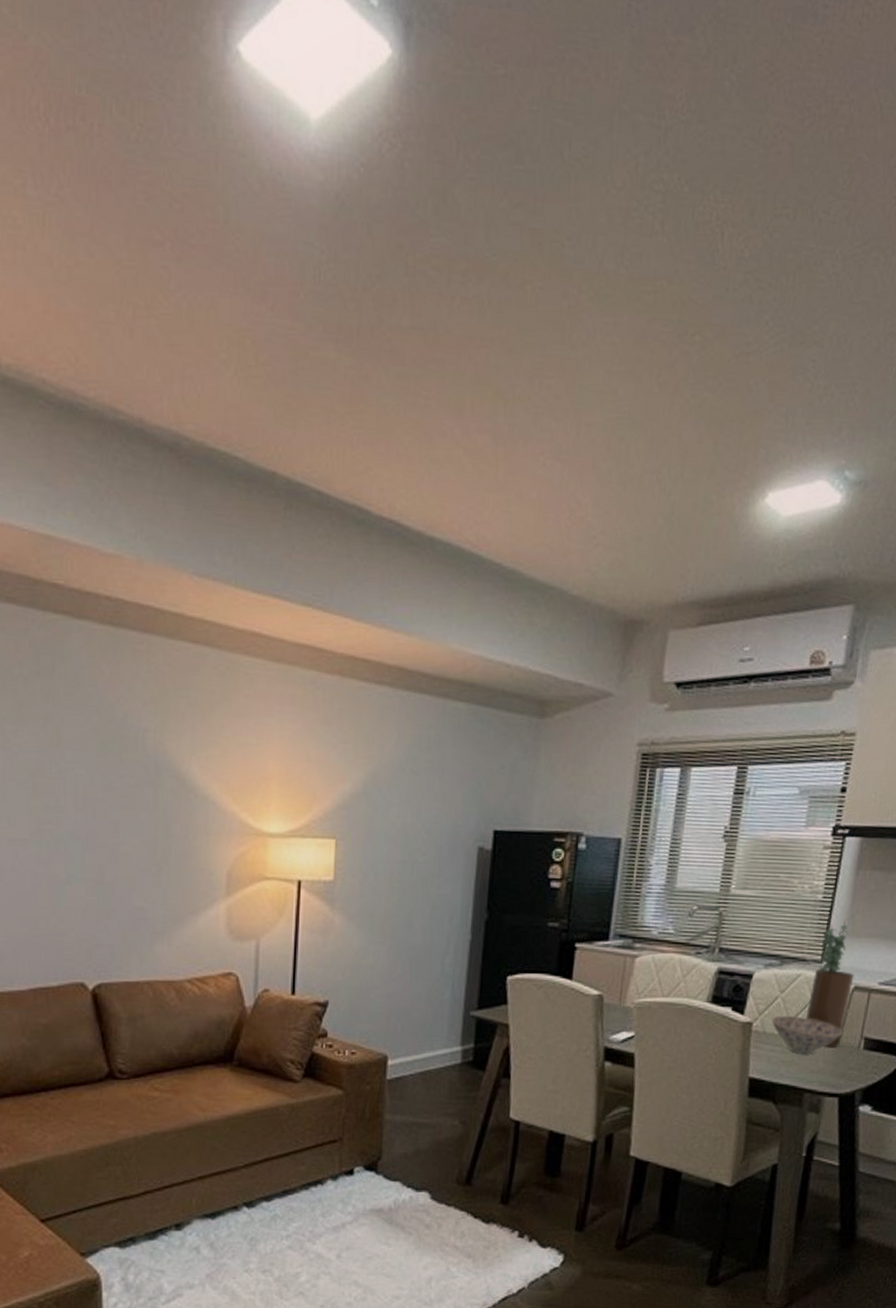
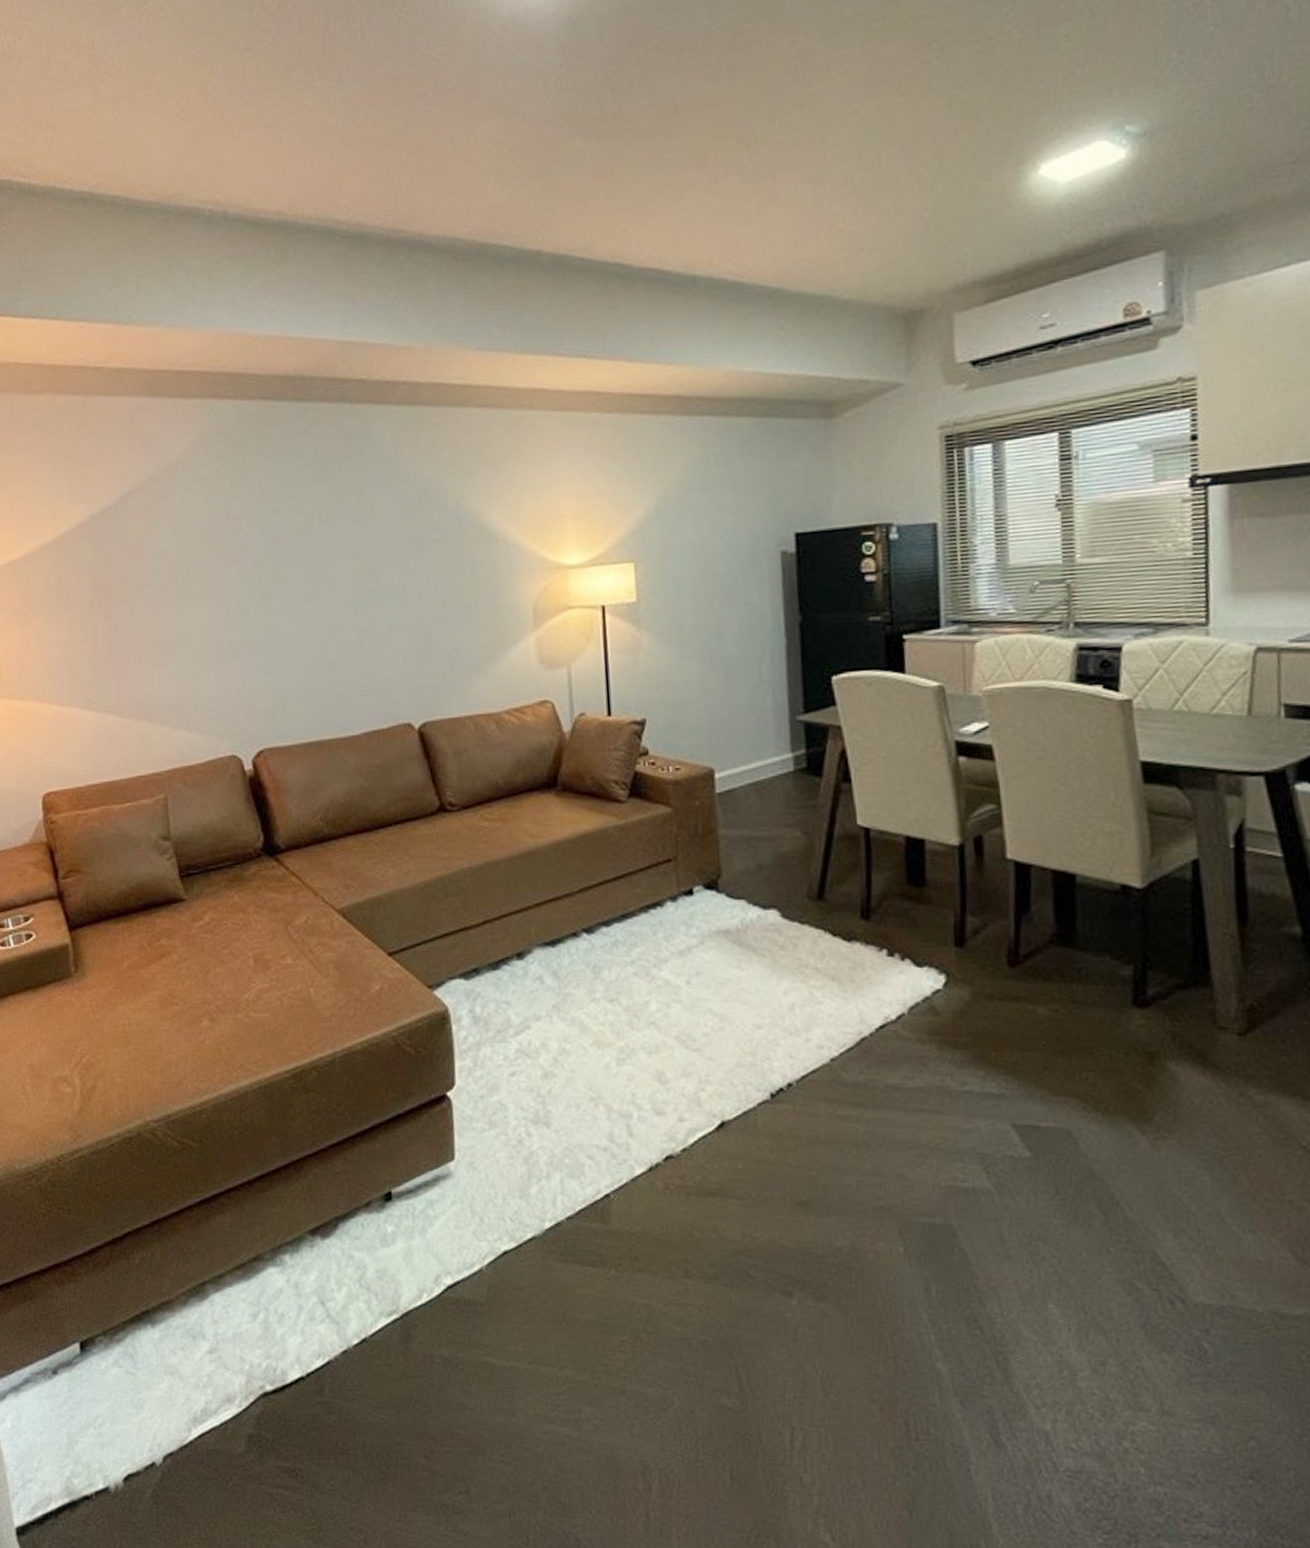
bowl: present [771,1015,843,1055] -> none [1156,687,1253,730]
vase: present [805,919,855,1048] -> none [1198,574,1254,721]

